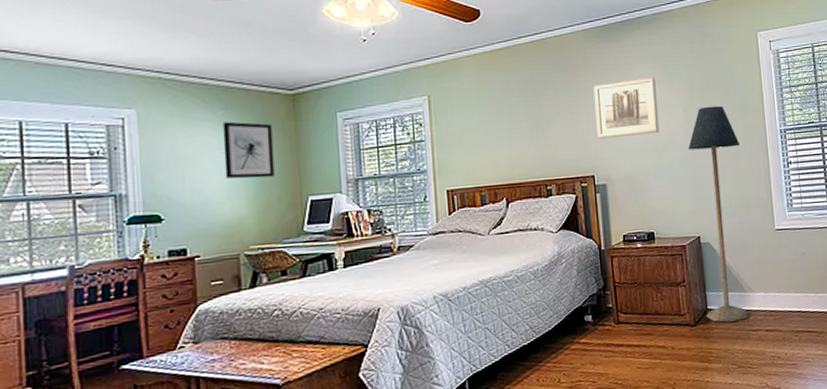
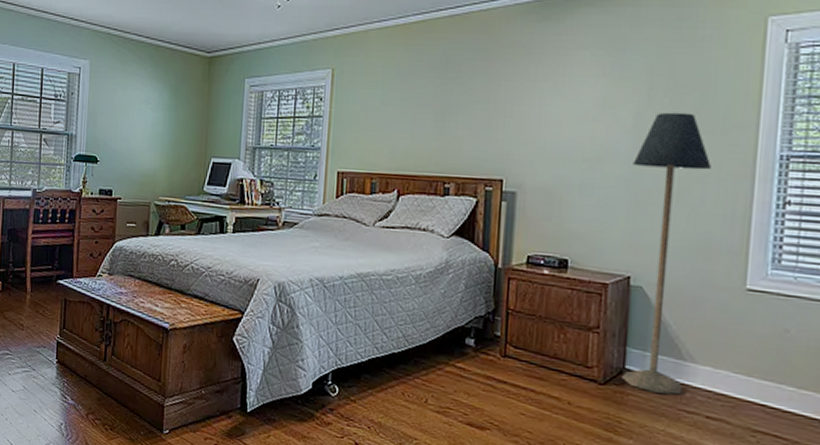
wall art: present [222,121,275,179] -> none [147,78,189,135]
wall art: present [593,77,659,139] -> none [513,67,601,140]

